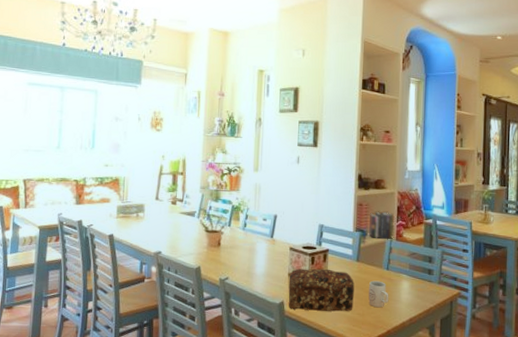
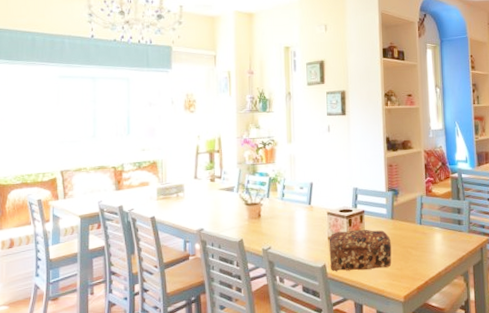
mug: present [368,280,389,308] -> none [405,235,424,261]
books: present [369,211,393,239] -> none [400,170,422,196]

